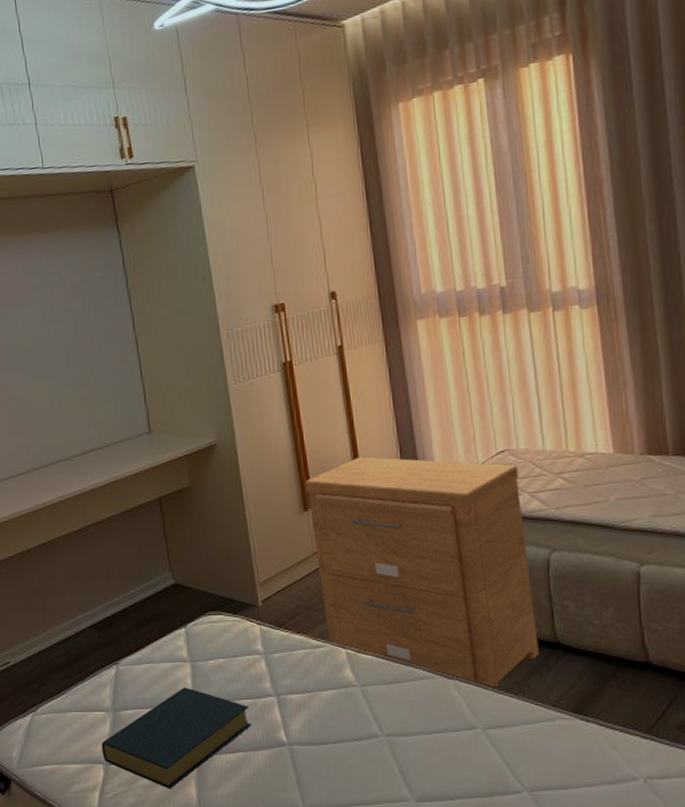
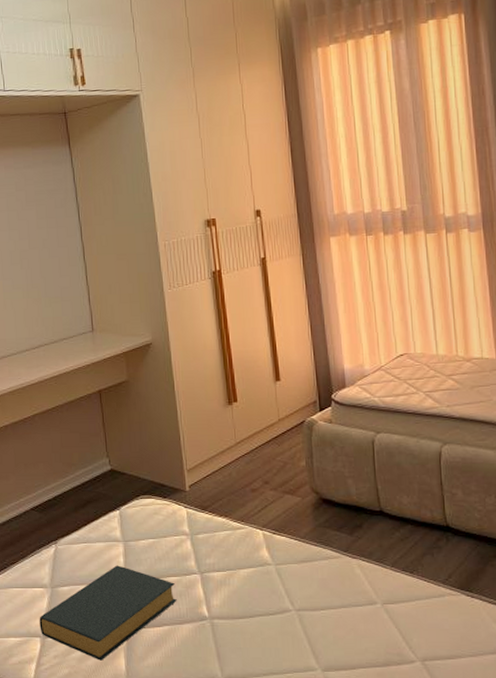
nightstand: present [305,456,539,687] -> none [230,357,432,566]

